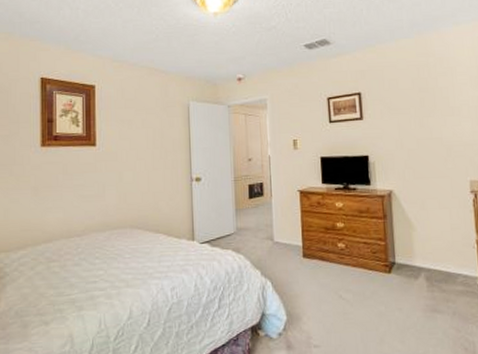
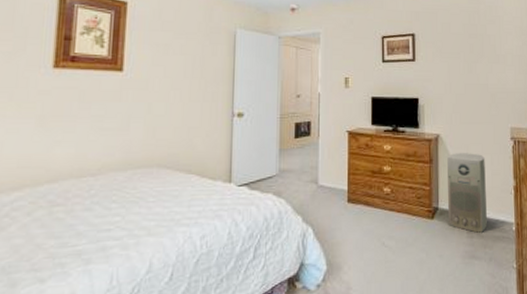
air purifier: none [402,207,449,287] -> present [447,153,487,233]

